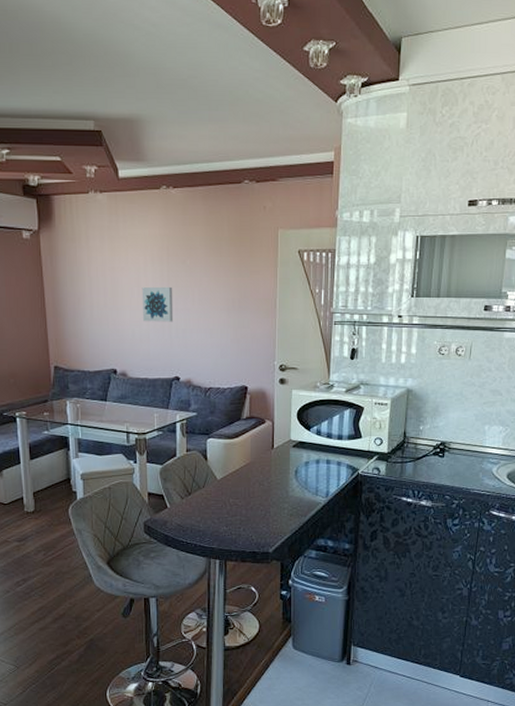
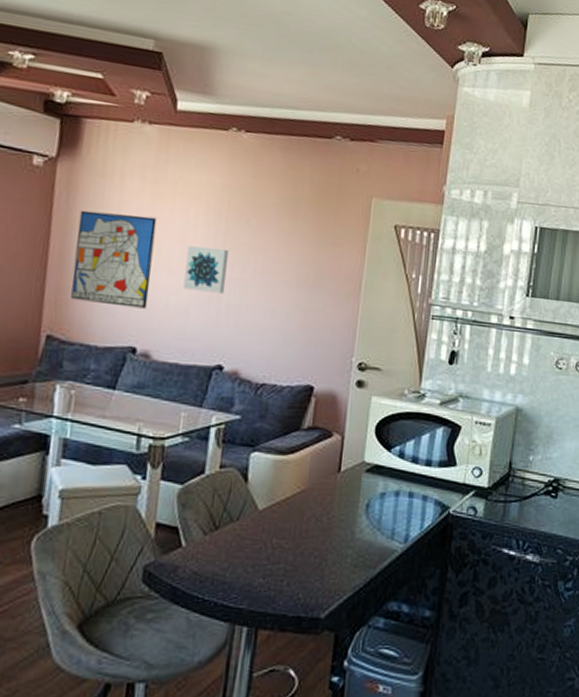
wall art: none [62,268,120,340] -> present [71,210,157,309]

